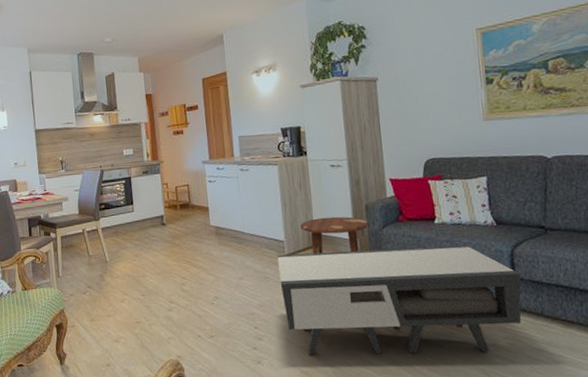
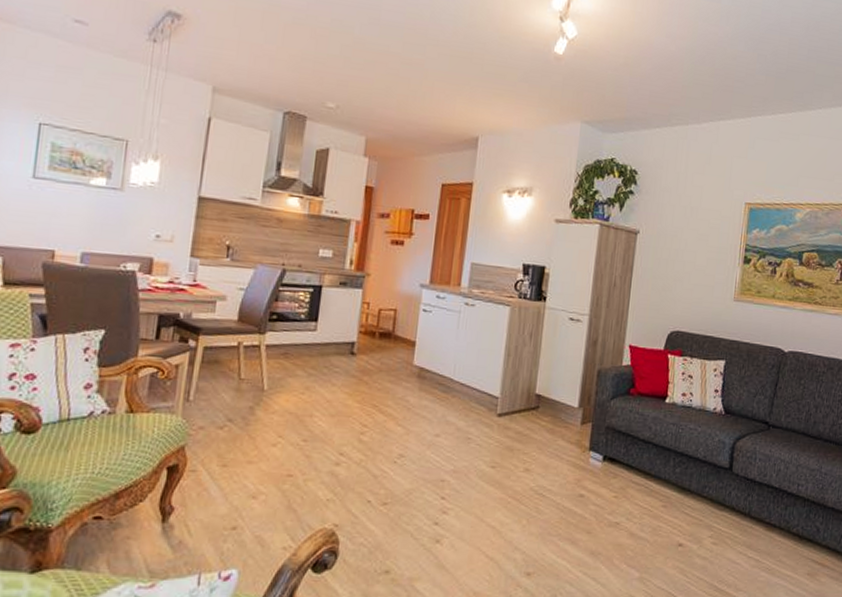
coffee table: present [277,244,522,355] -> none [481,413,737,551]
side table: present [299,216,369,254] -> none [520,376,598,423]

